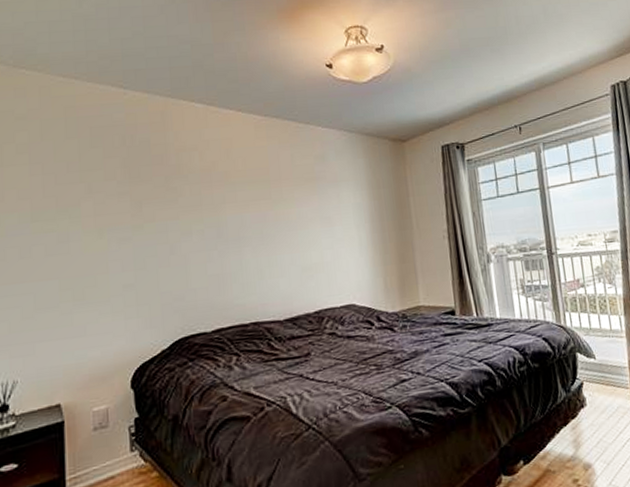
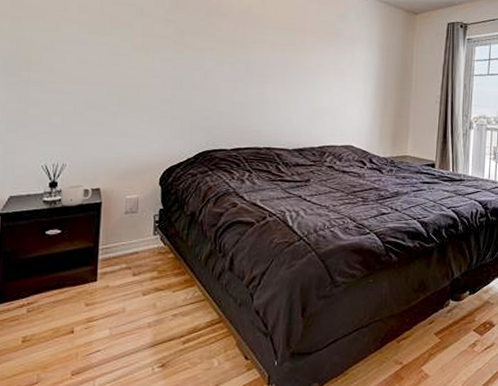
mug: none [12,402,51,433] -> present [60,184,92,206]

